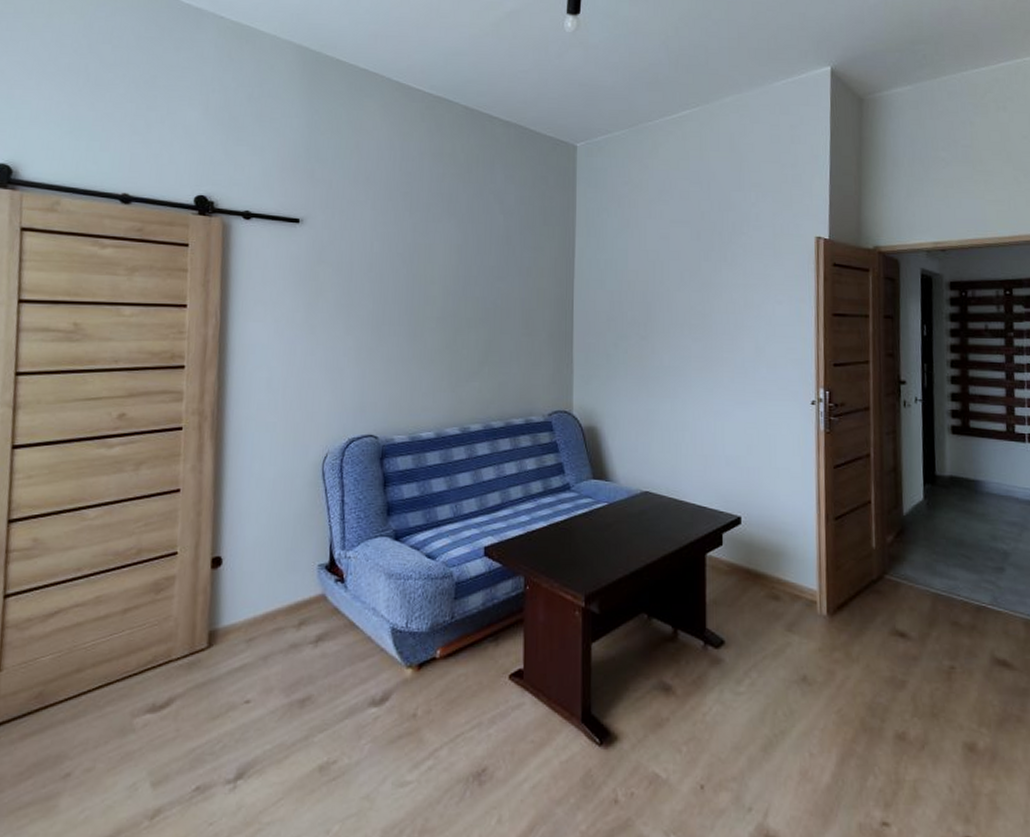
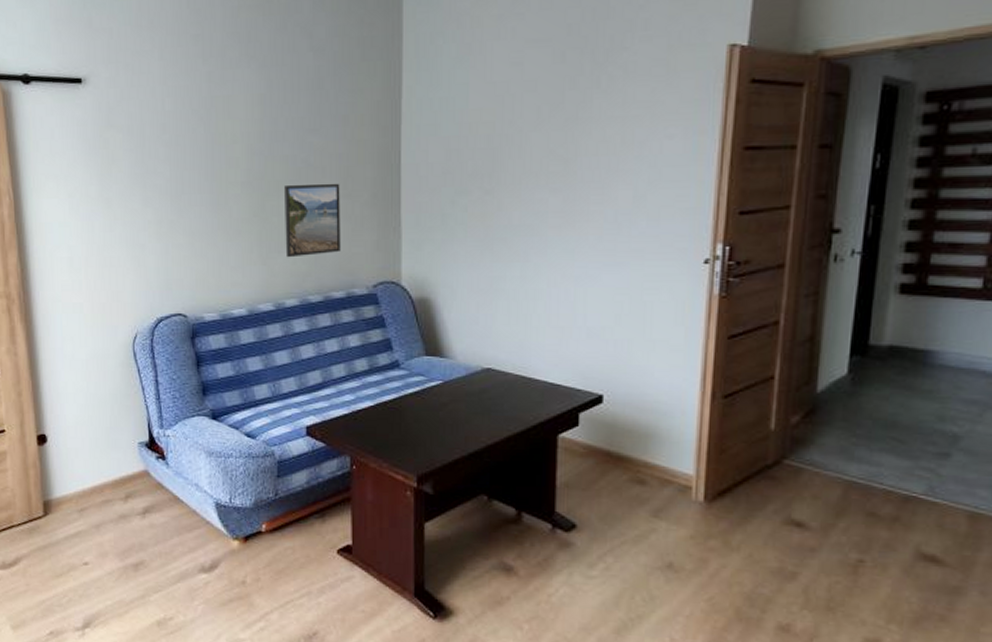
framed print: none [472,322,523,387] -> present [285,183,341,258]

